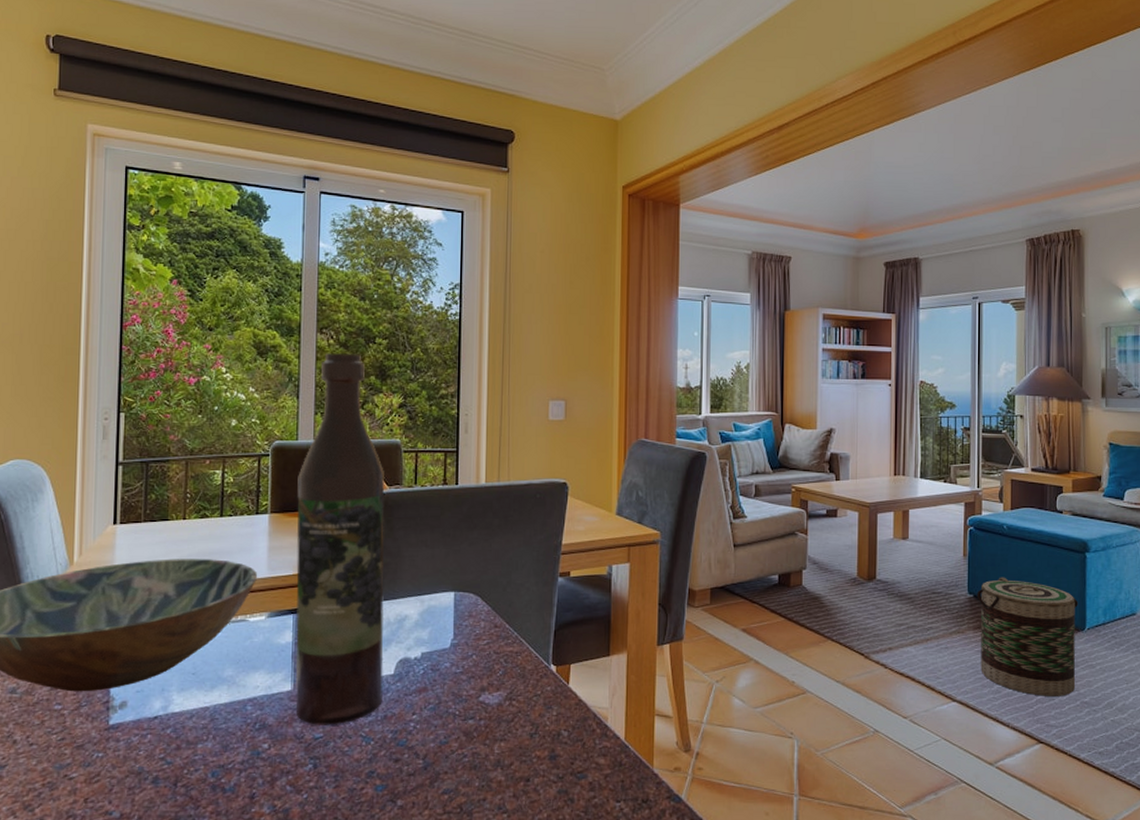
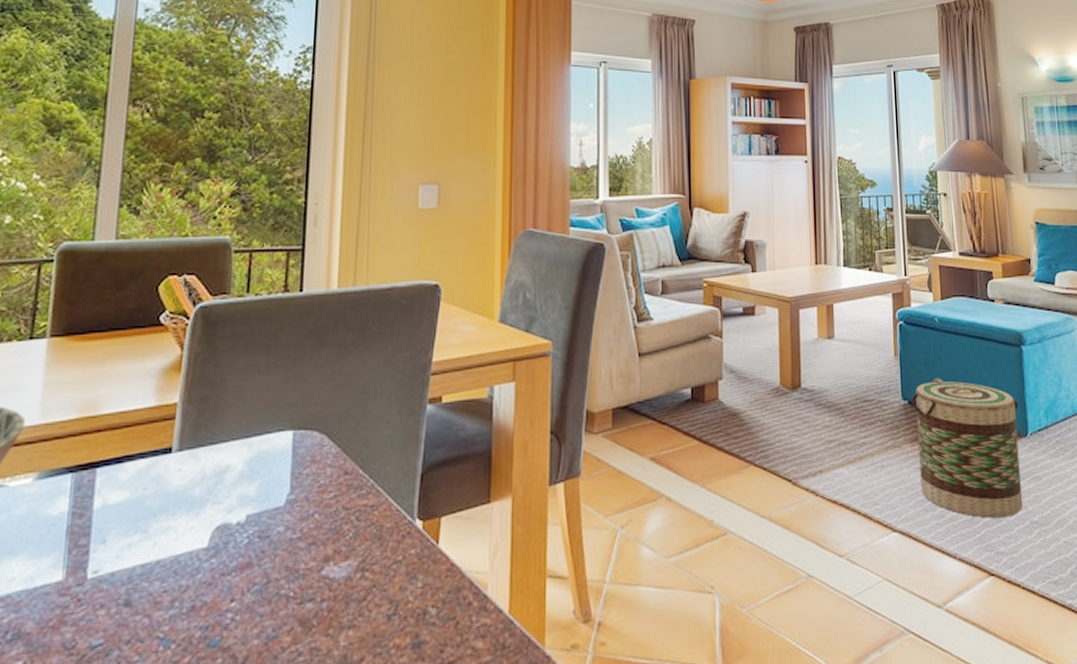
wine bottle: present [295,353,385,725] -> none [66,130,208,628]

